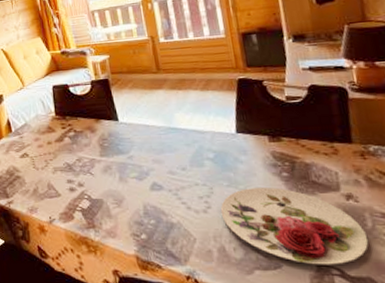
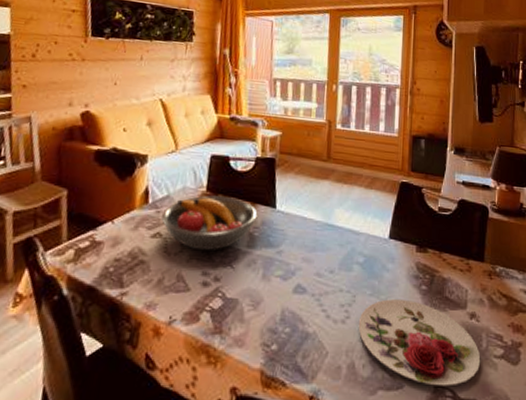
fruit bowl: none [25,117,104,164] -> present [161,195,258,251]

